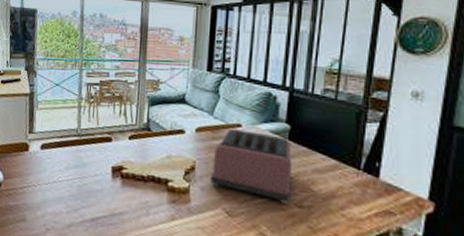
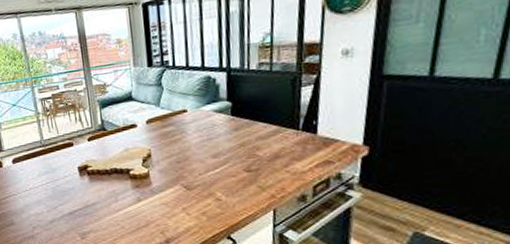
toaster: present [210,128,293,204] -> none [166,114,240,171]

